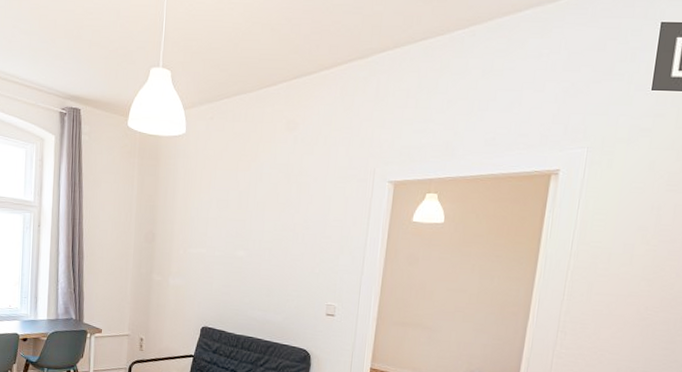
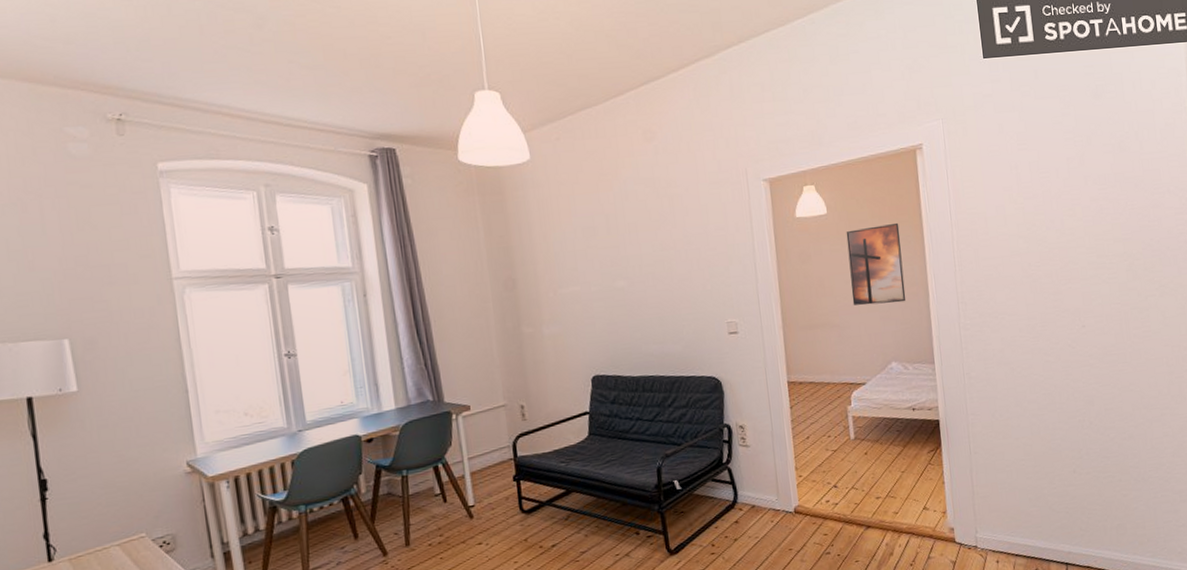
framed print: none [449,242,515,319] -> present [846,222,906,306]

